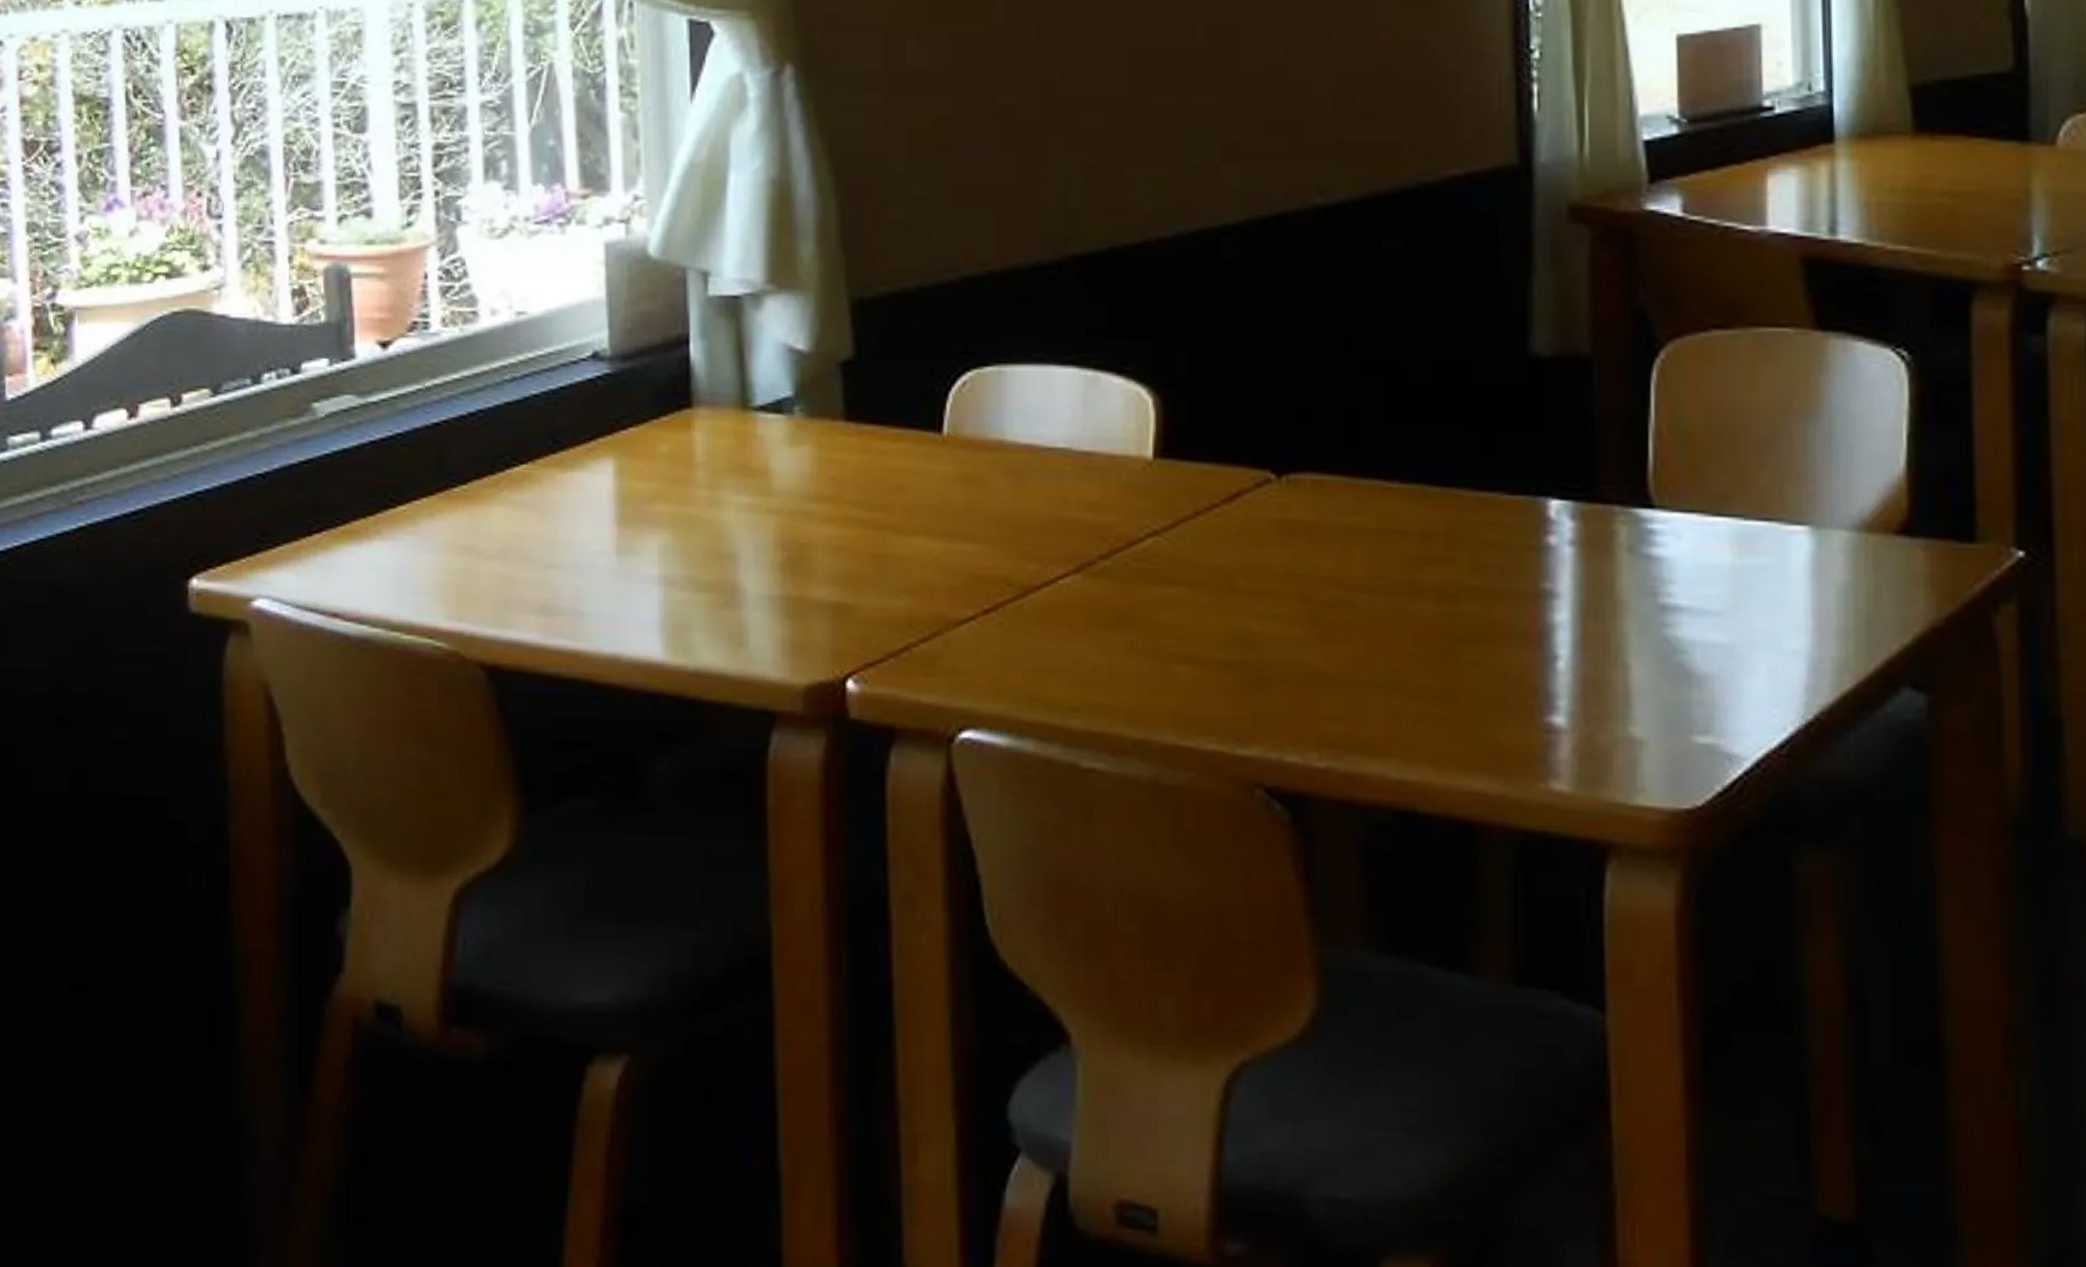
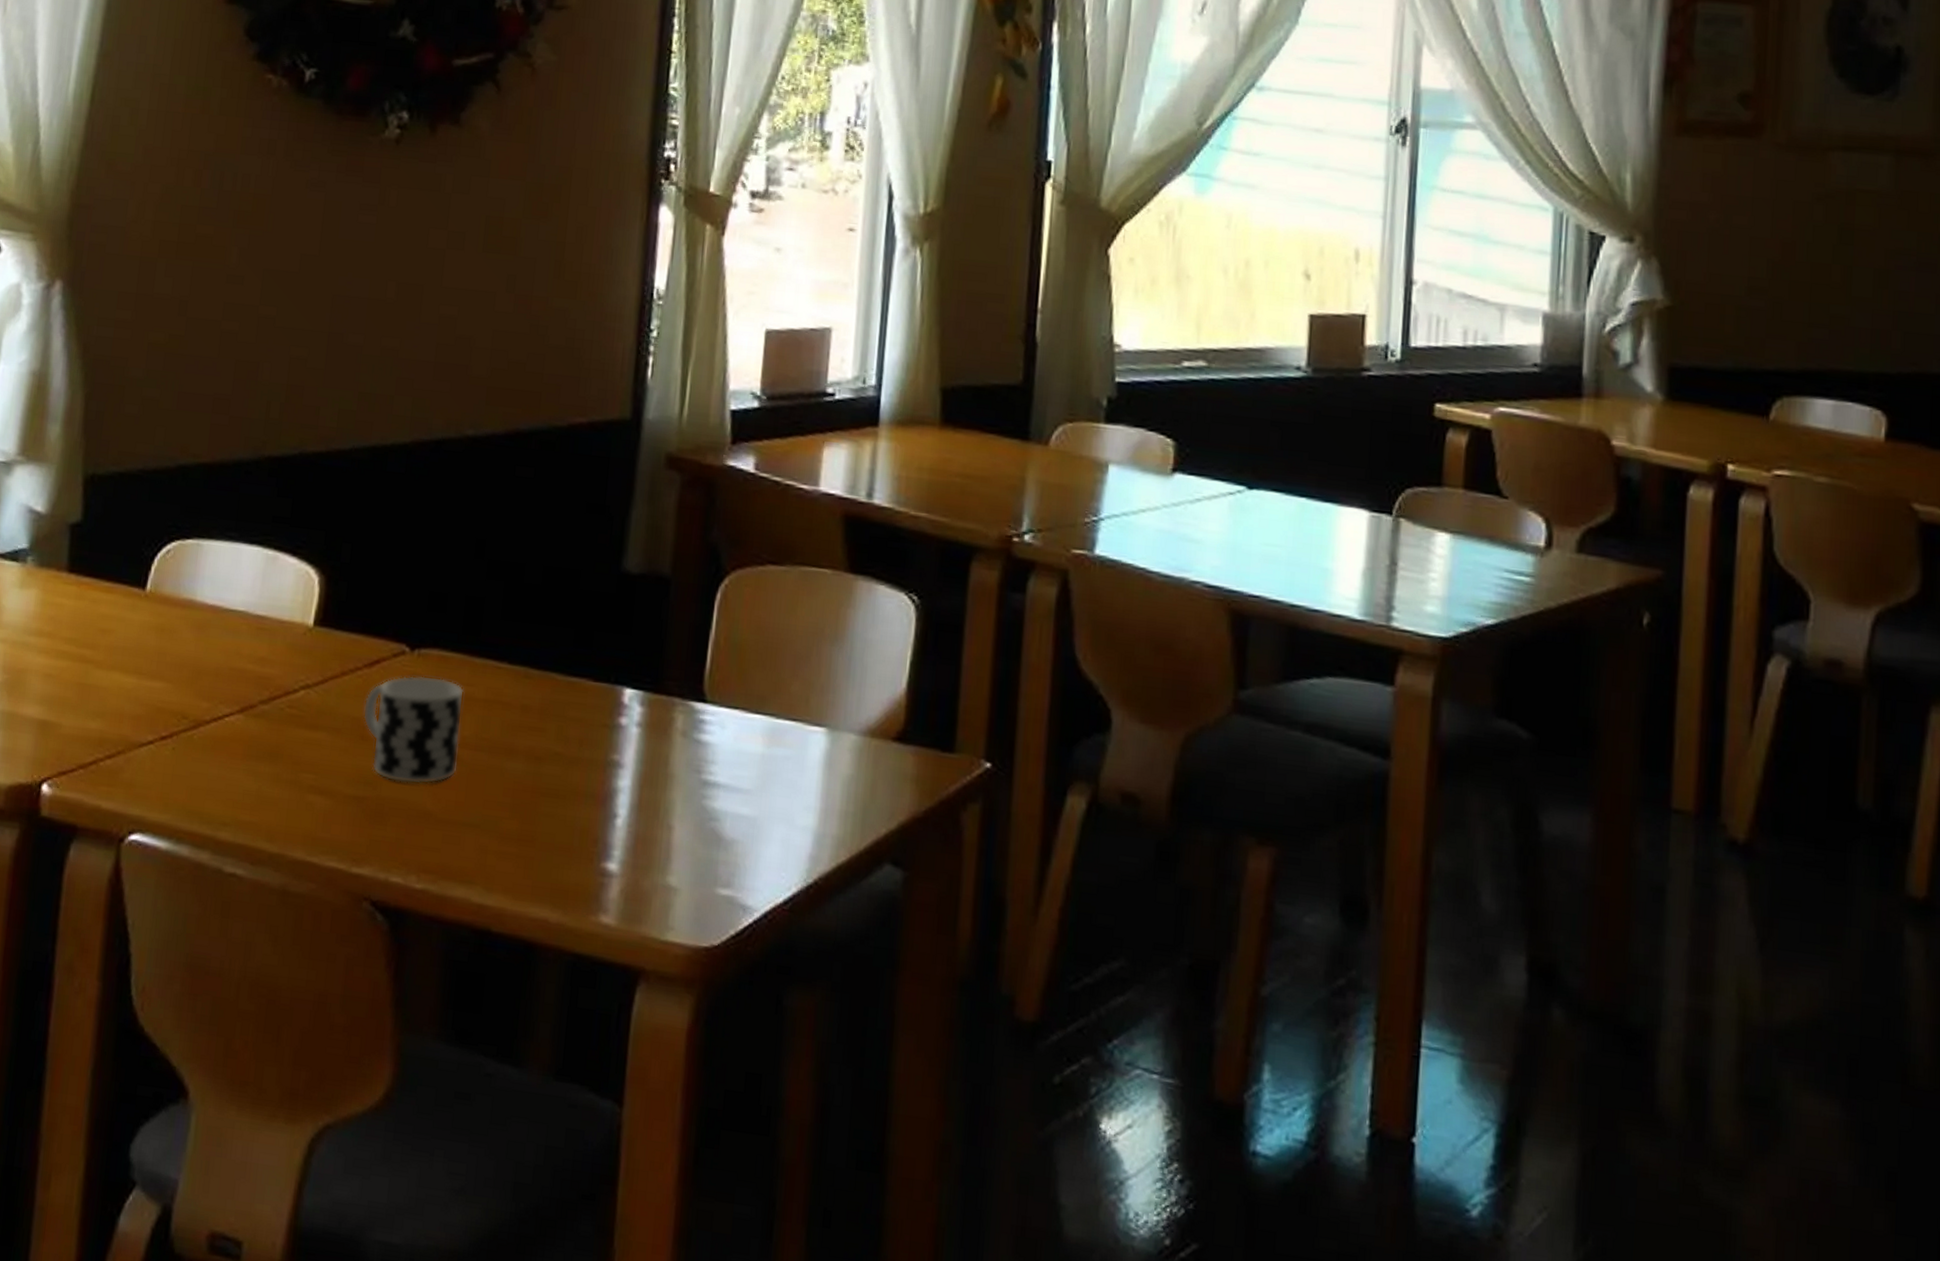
cup: none [1227,507,1352,641] -> present [363,675,464,784]

